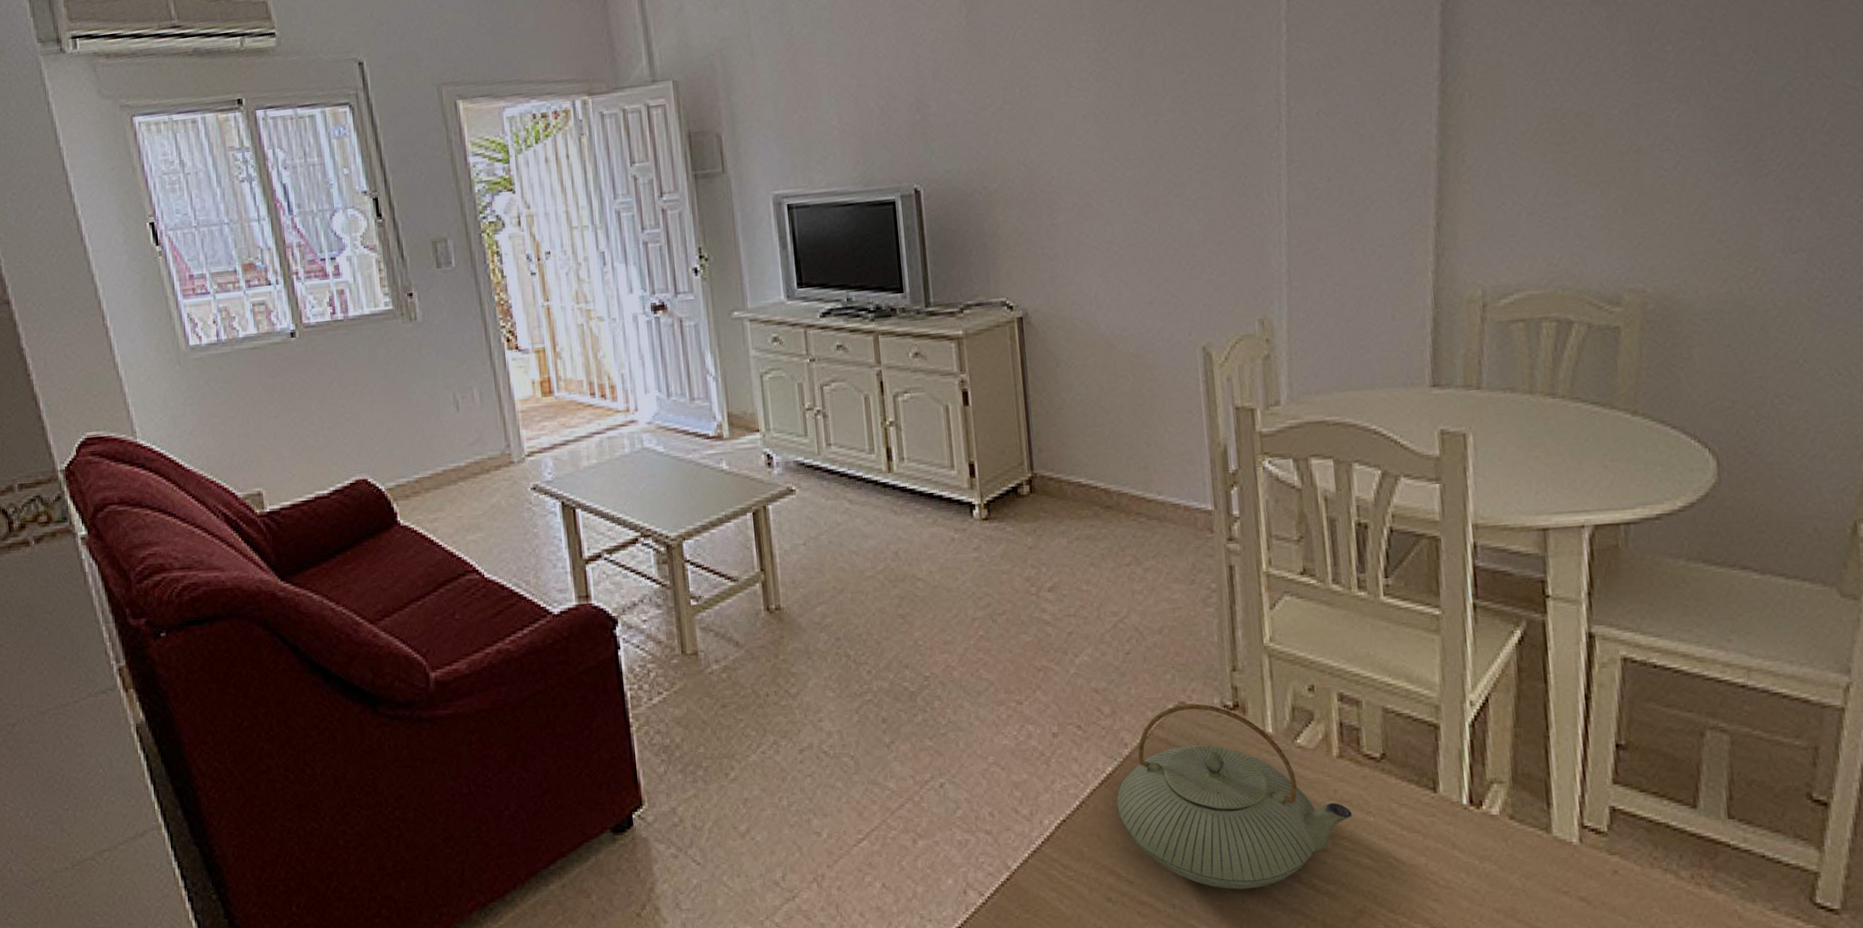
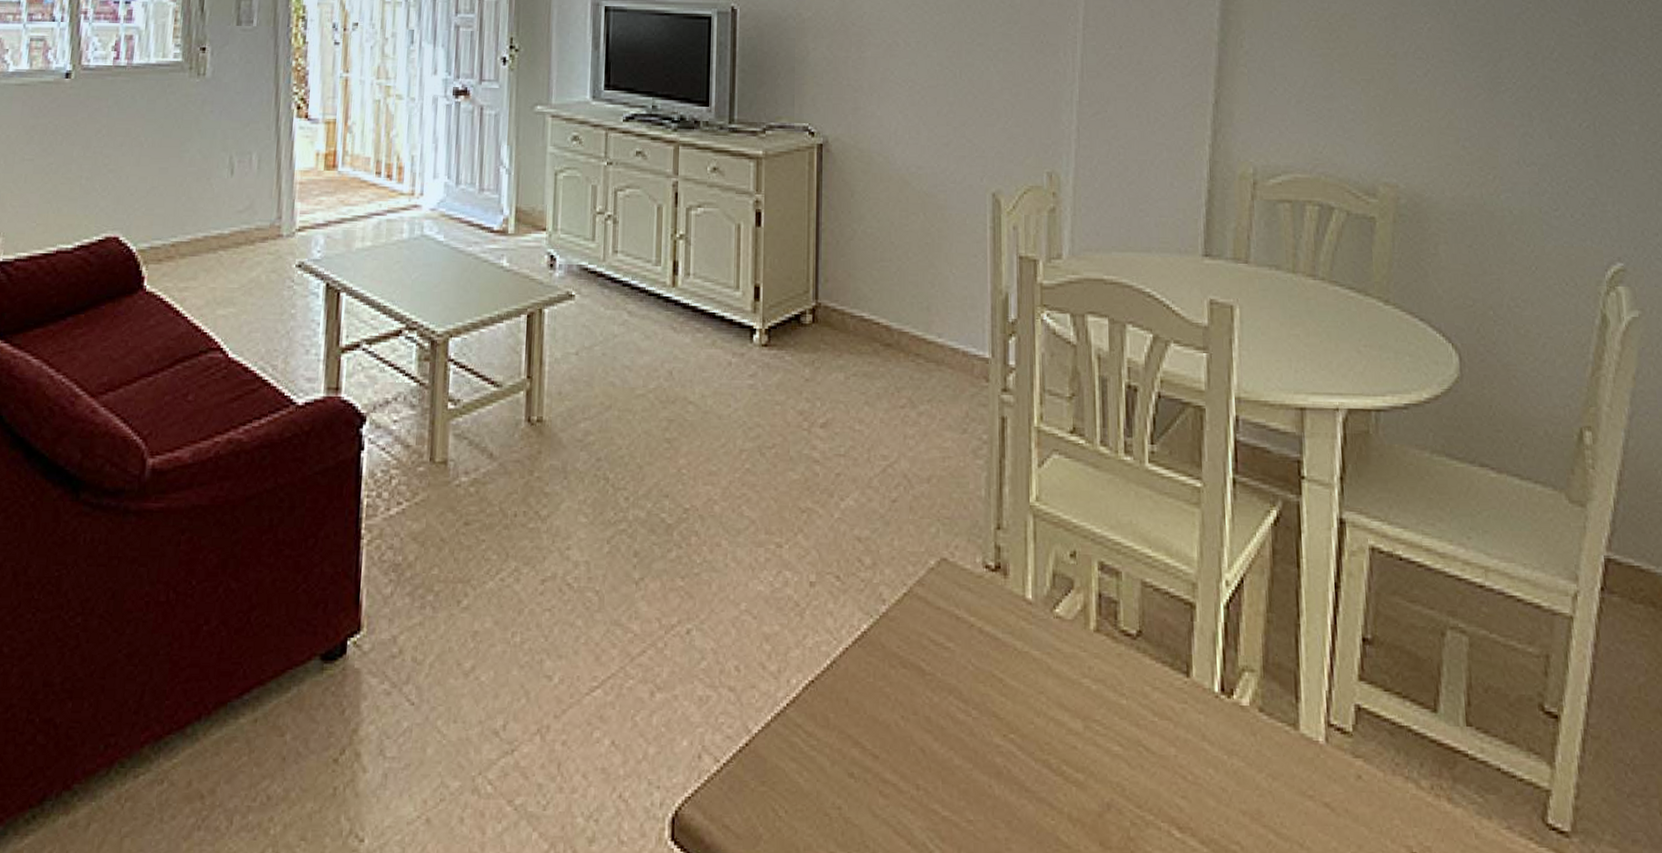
teapot: present [1116,703,1352,890] -> none [869,561,1105,773]

